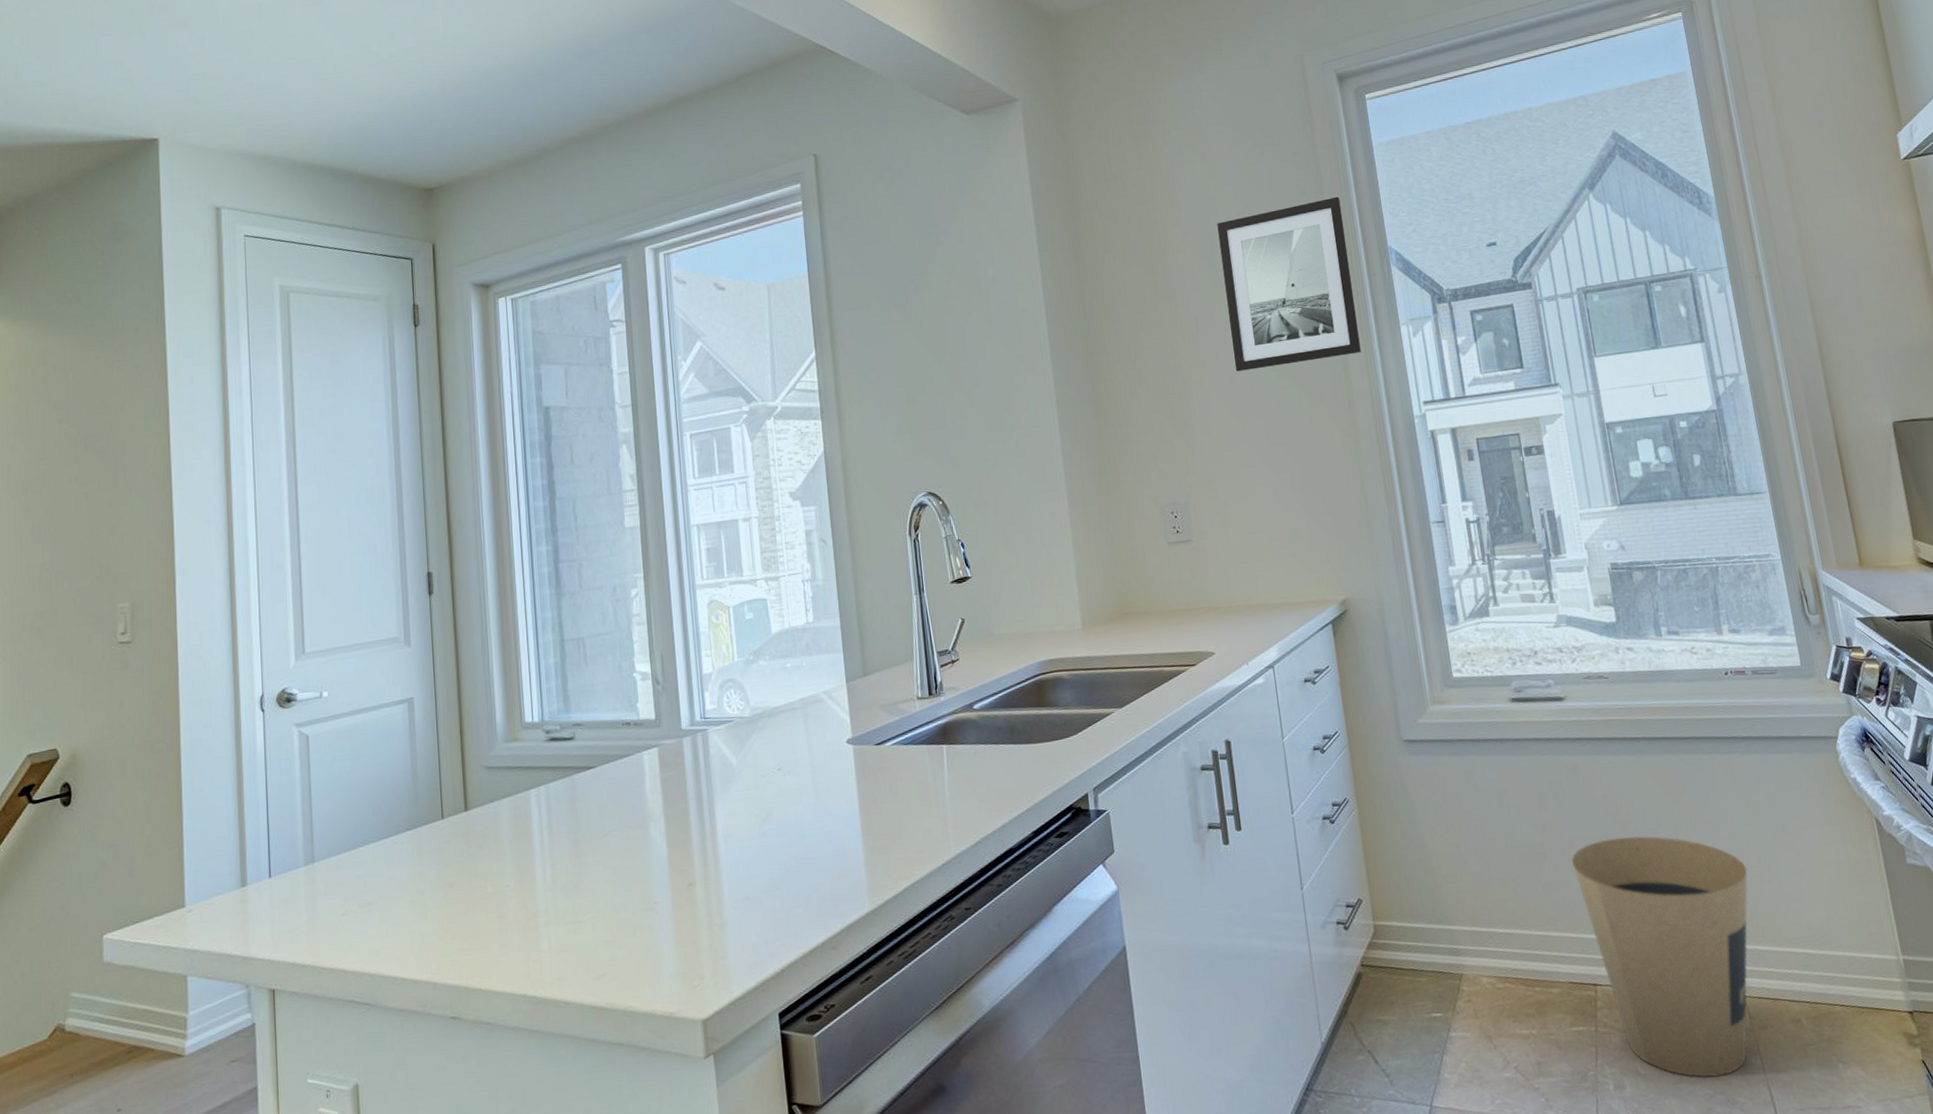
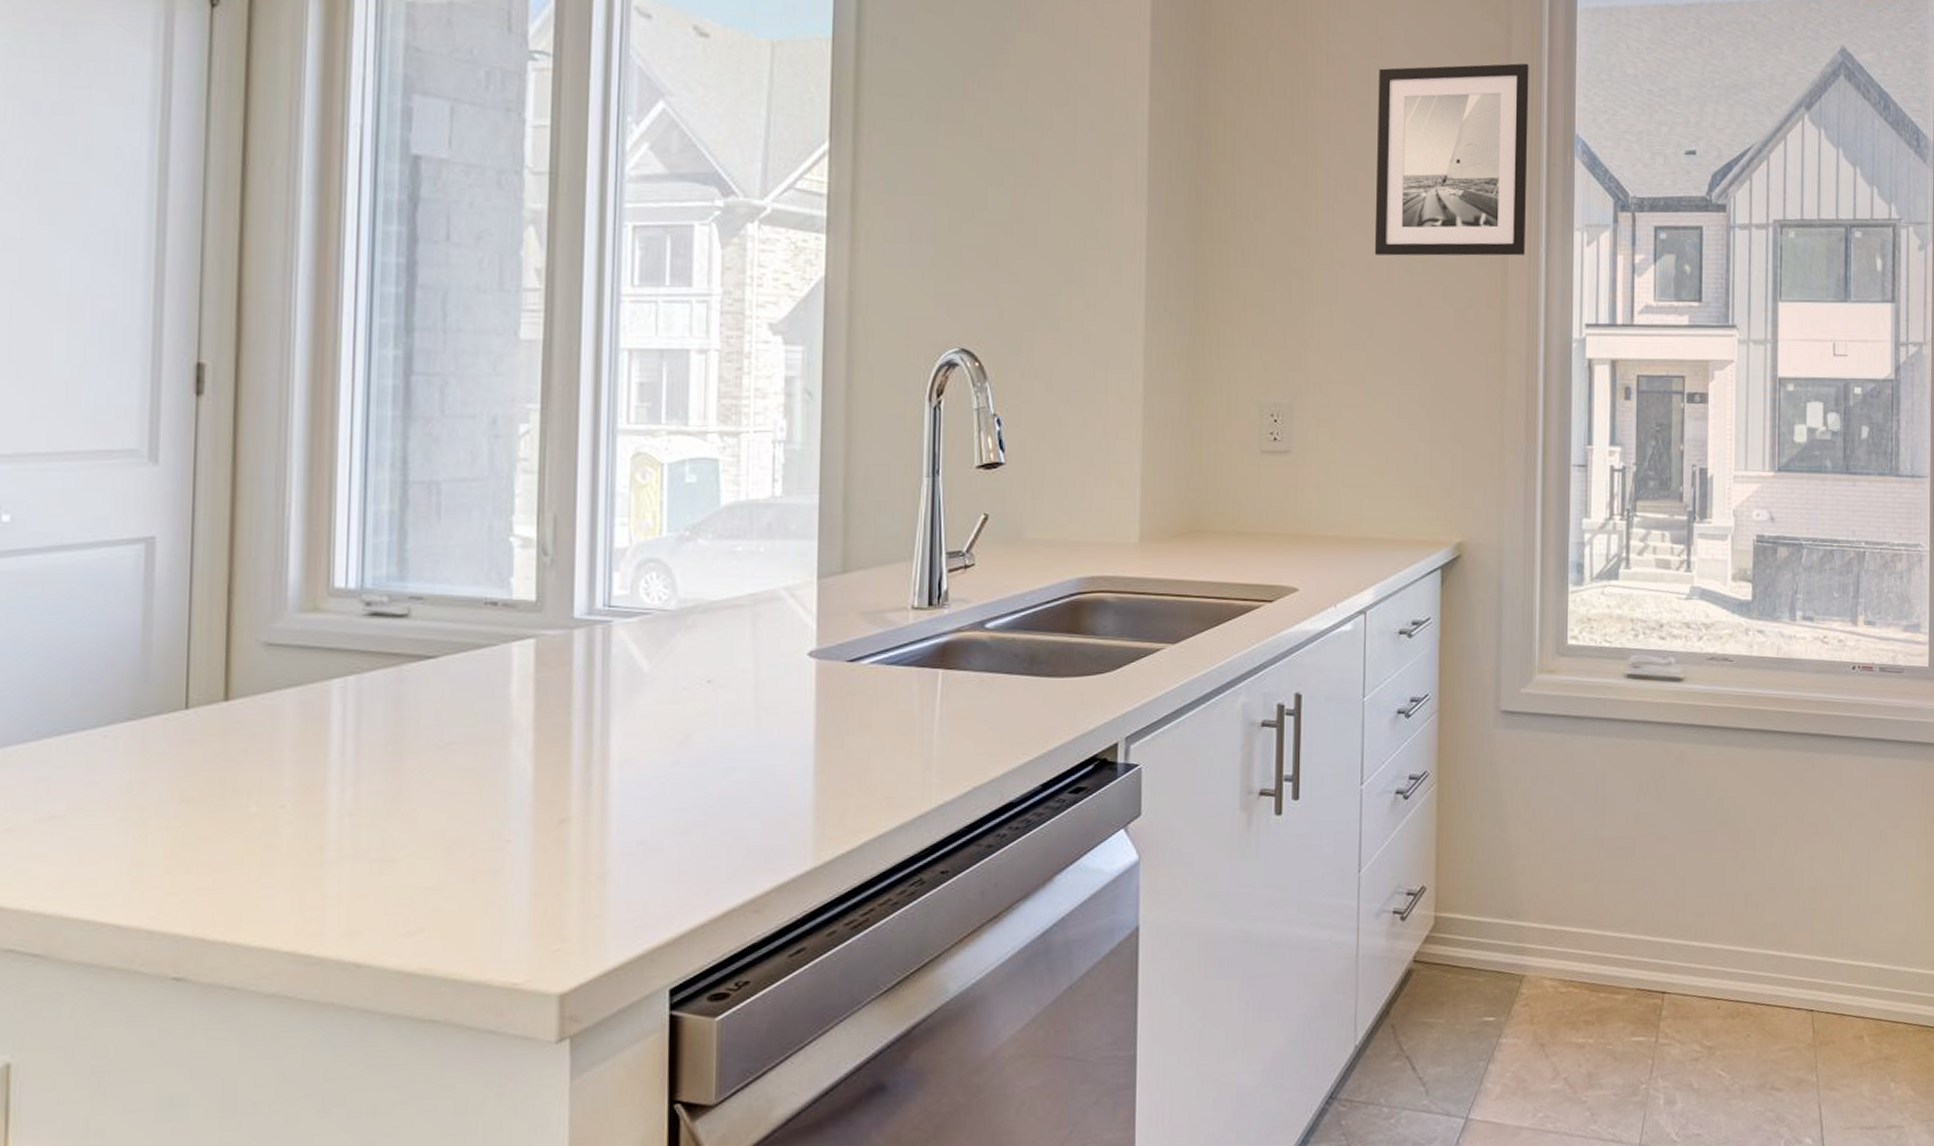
trash can: present [1571,836,1748,1078] -> none [1661,835,1838,1095]

